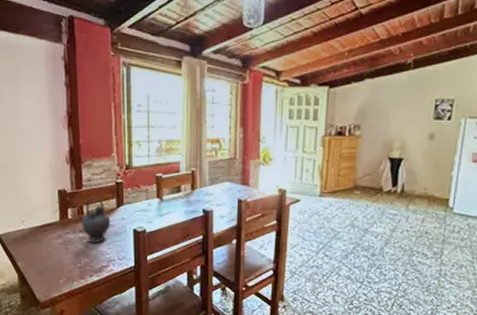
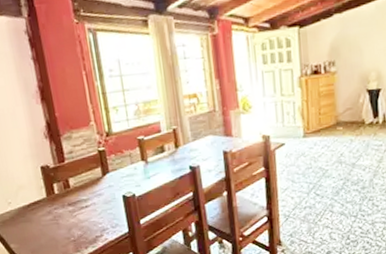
teapot: present [76,196,111,243] -> none [63,167,99,215]

